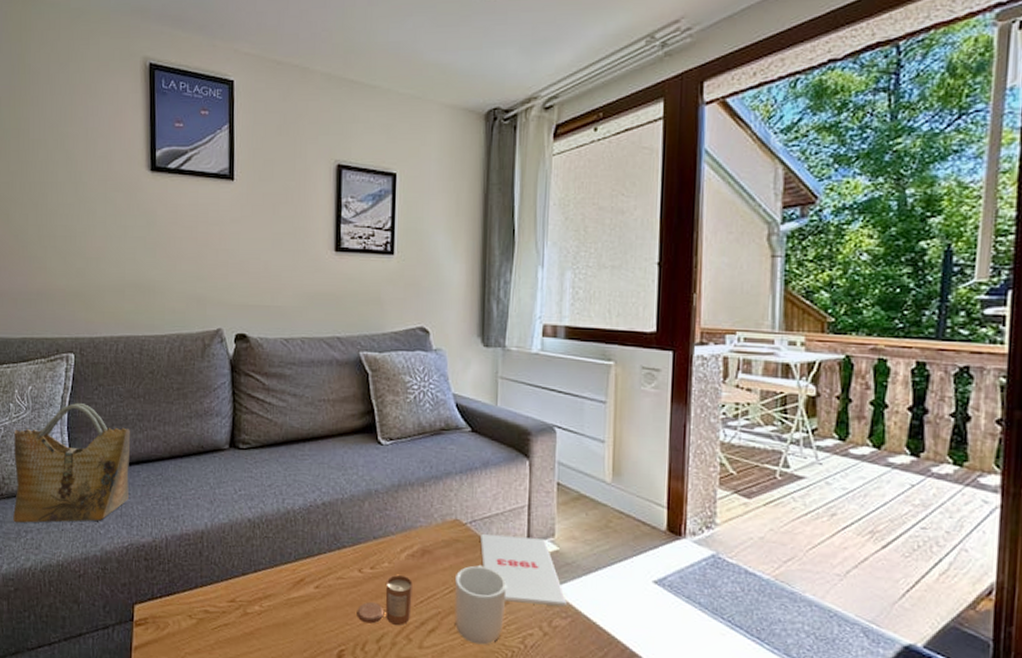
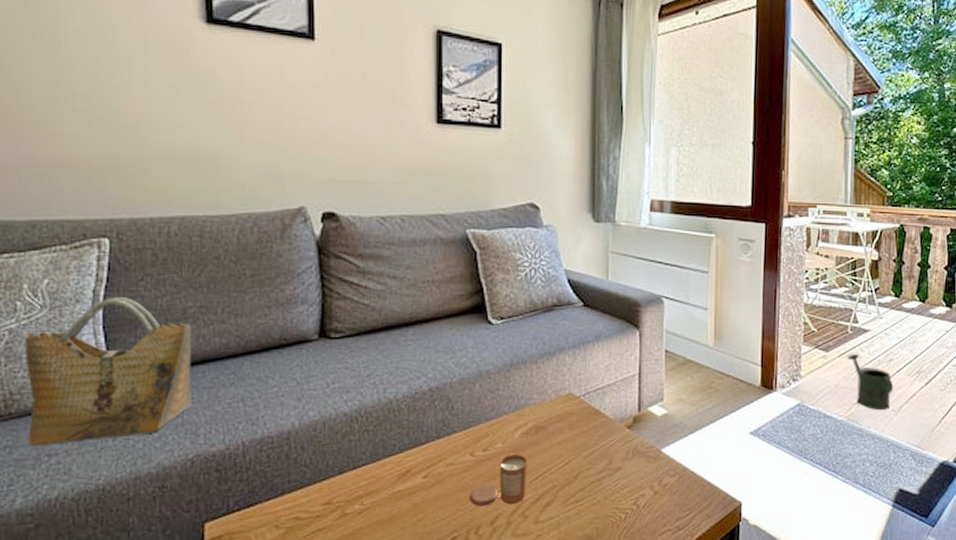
mug: present [454,564,507,645] -> none [569,435,620,512]
magazine: present [480,534,568,607] -> none [594,404,676,467]
watering can: none [776,504,838,573] -> present [847,354,894,410]

